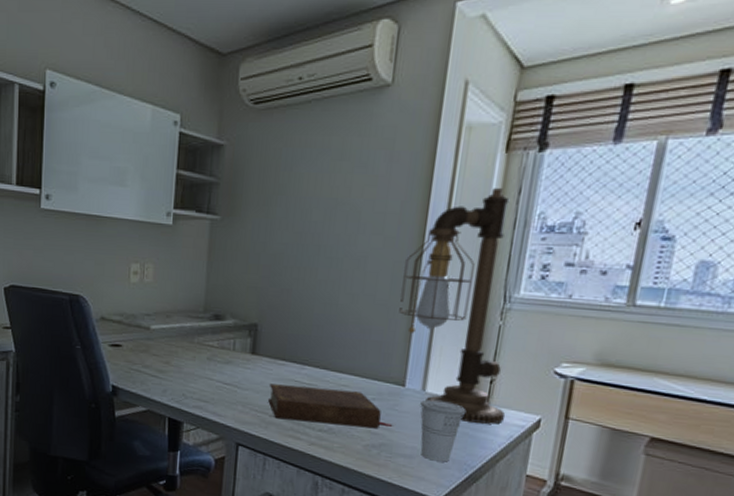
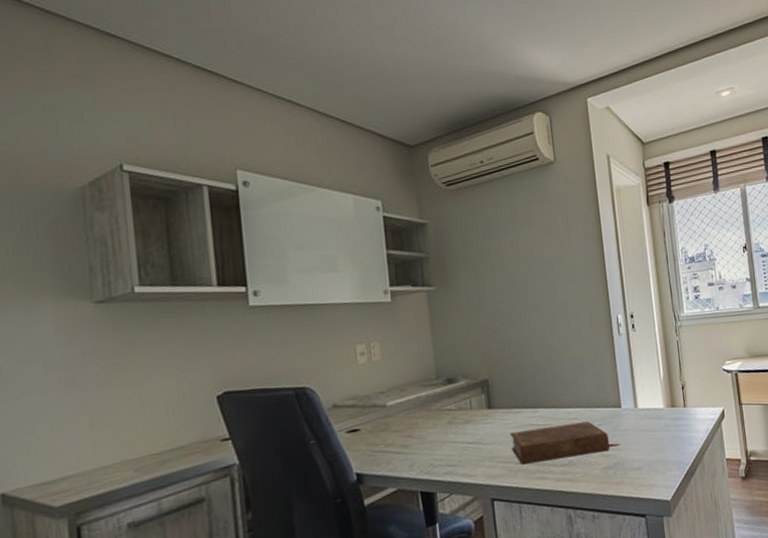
desk lamp: present [399,188,510,424] -> none [597,233,699,427]
cup: present [420,399,465,462] -> none [636,412,670,467]

